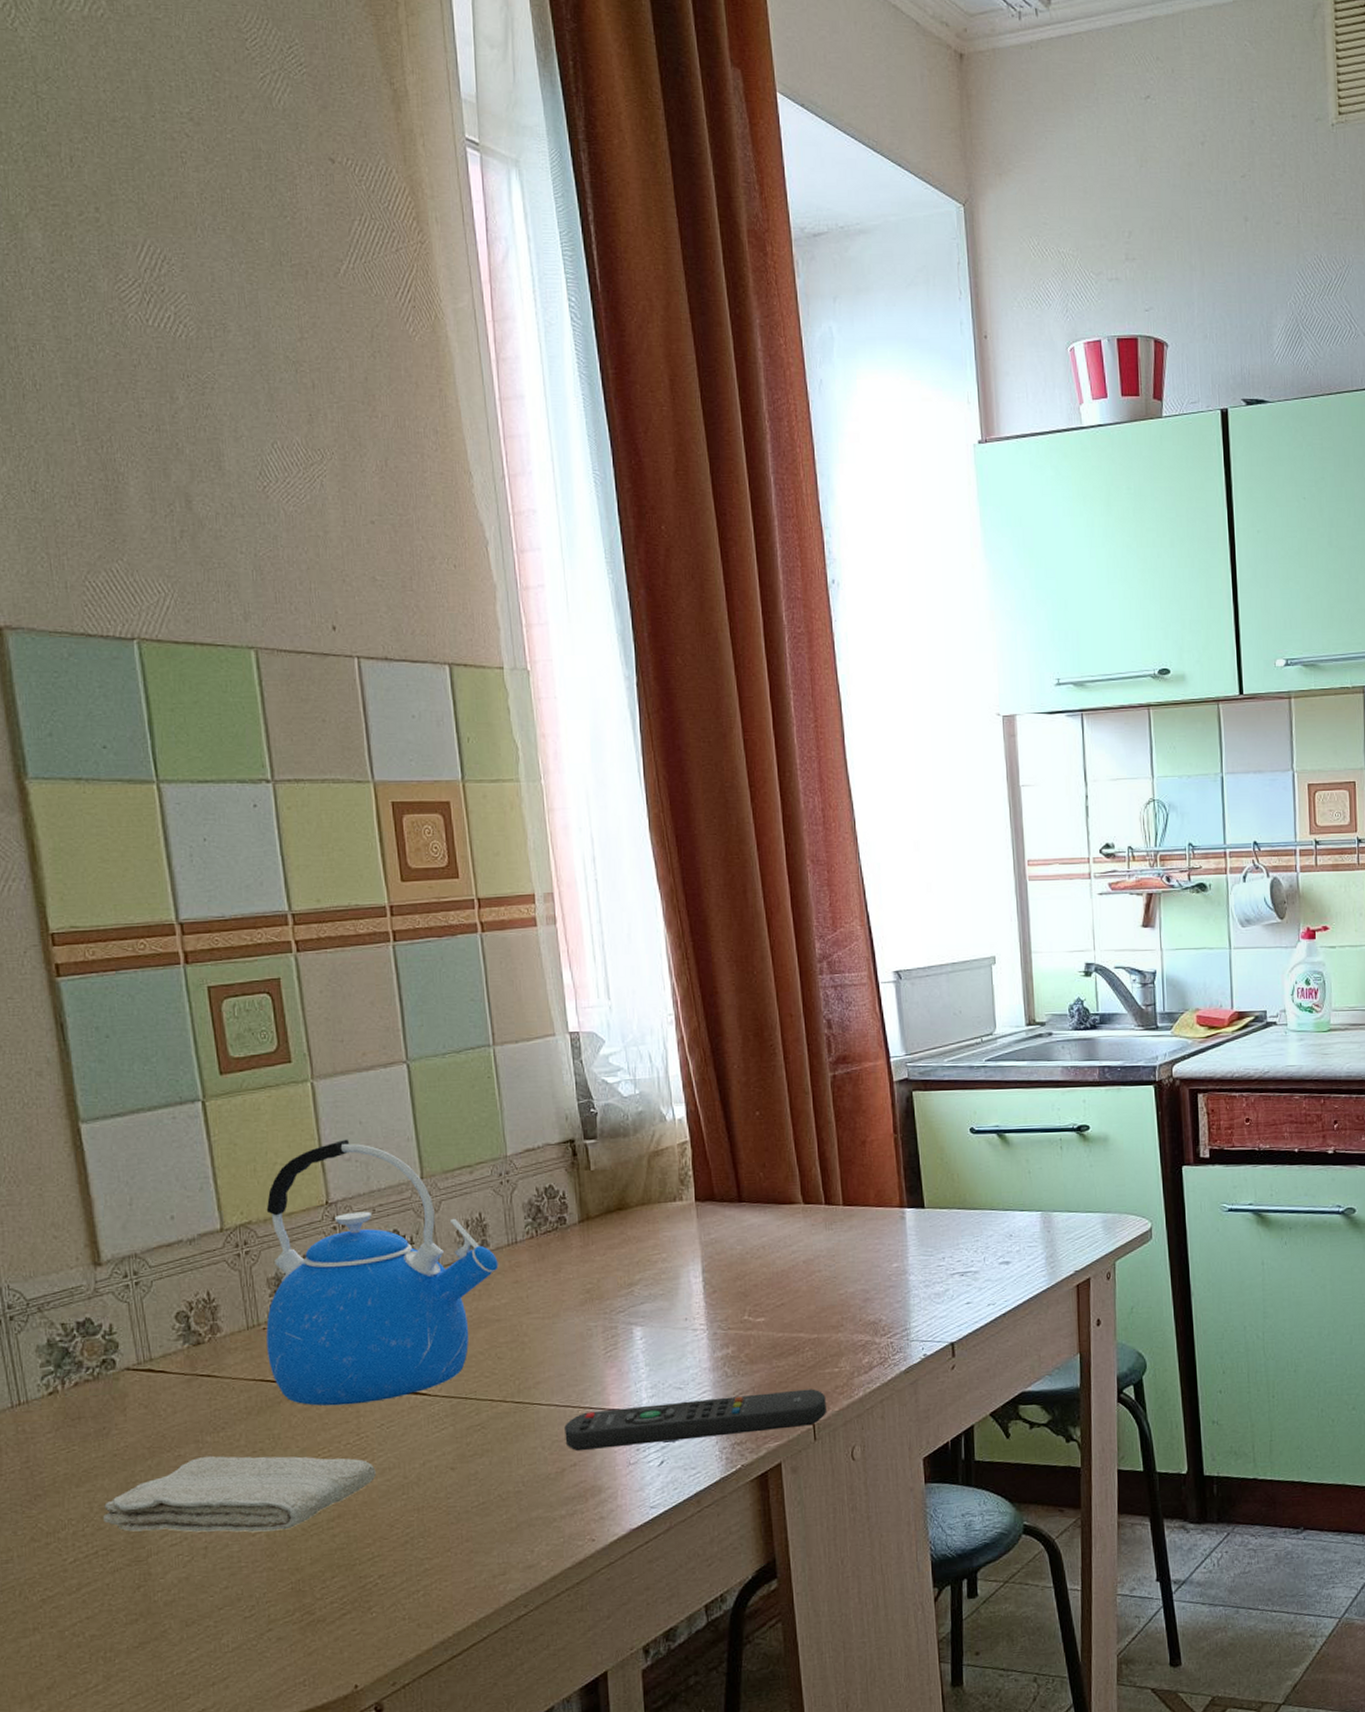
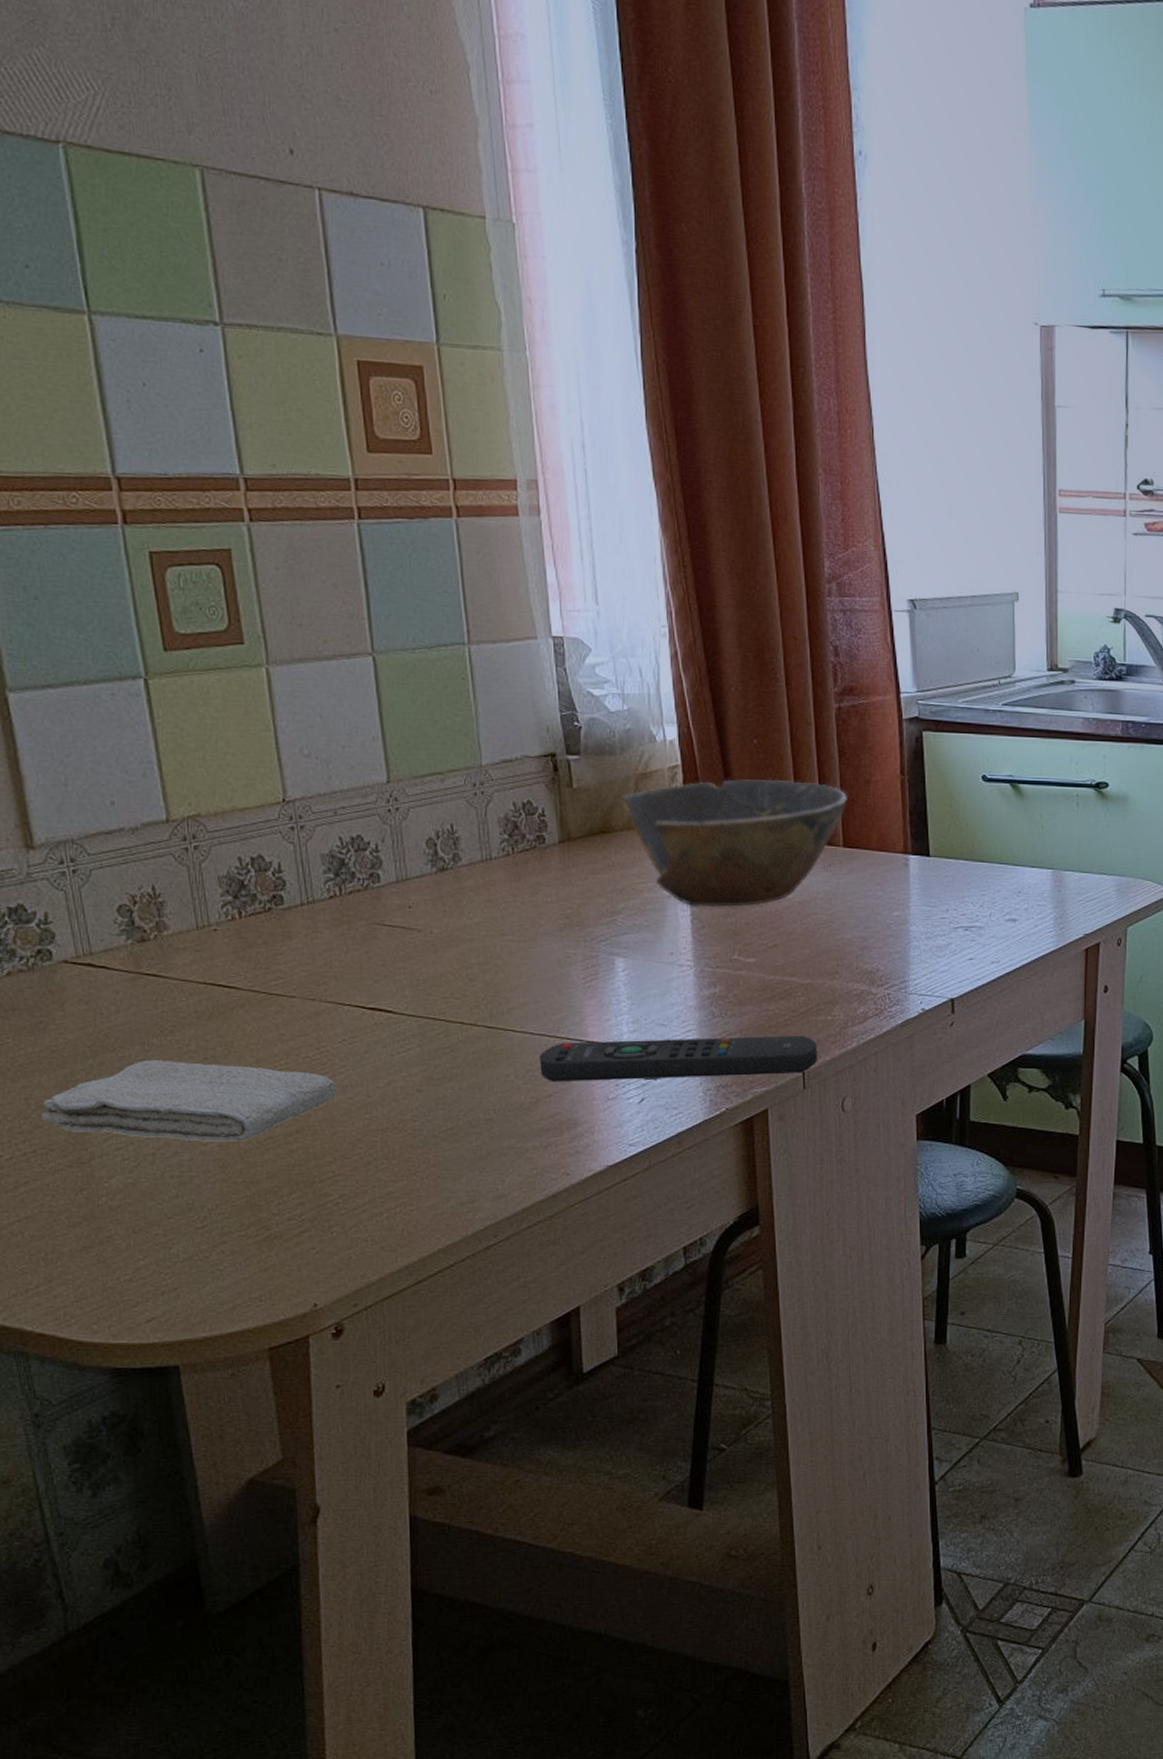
kettle: present [266,1139,499,1406] -> none [216,733,471,1017]
bowl: none [635,1147,845,1273] -> present [621,779,847,907]

